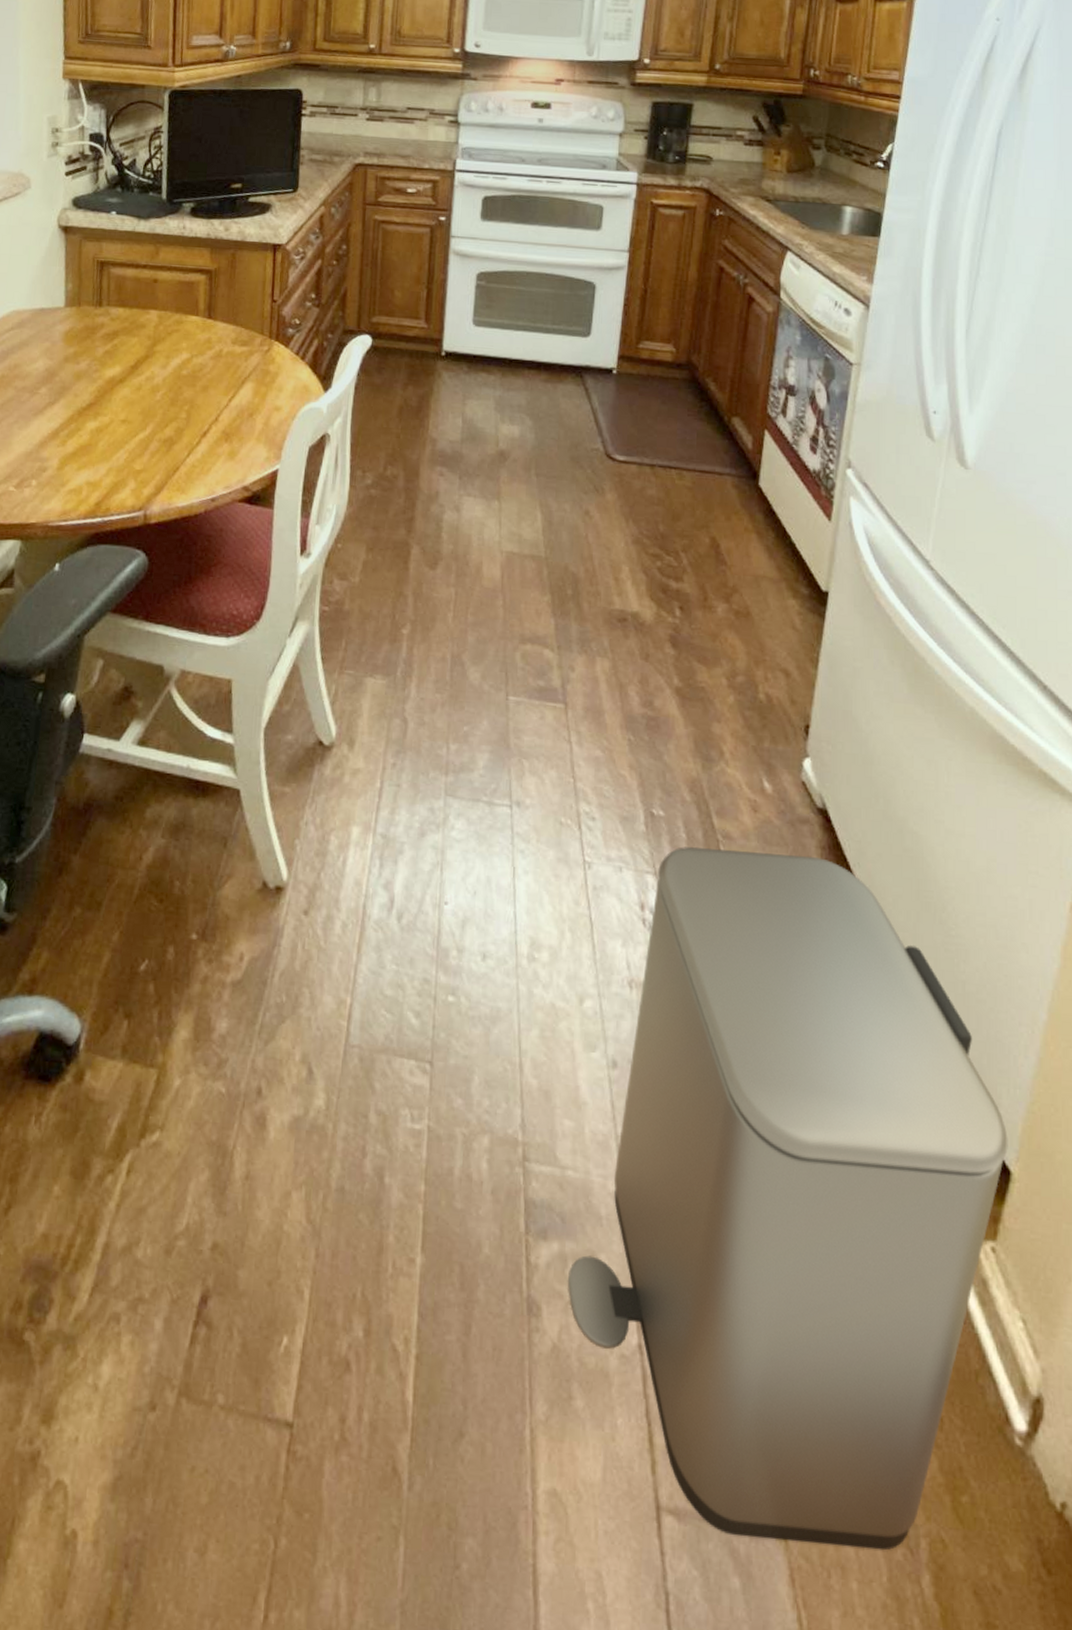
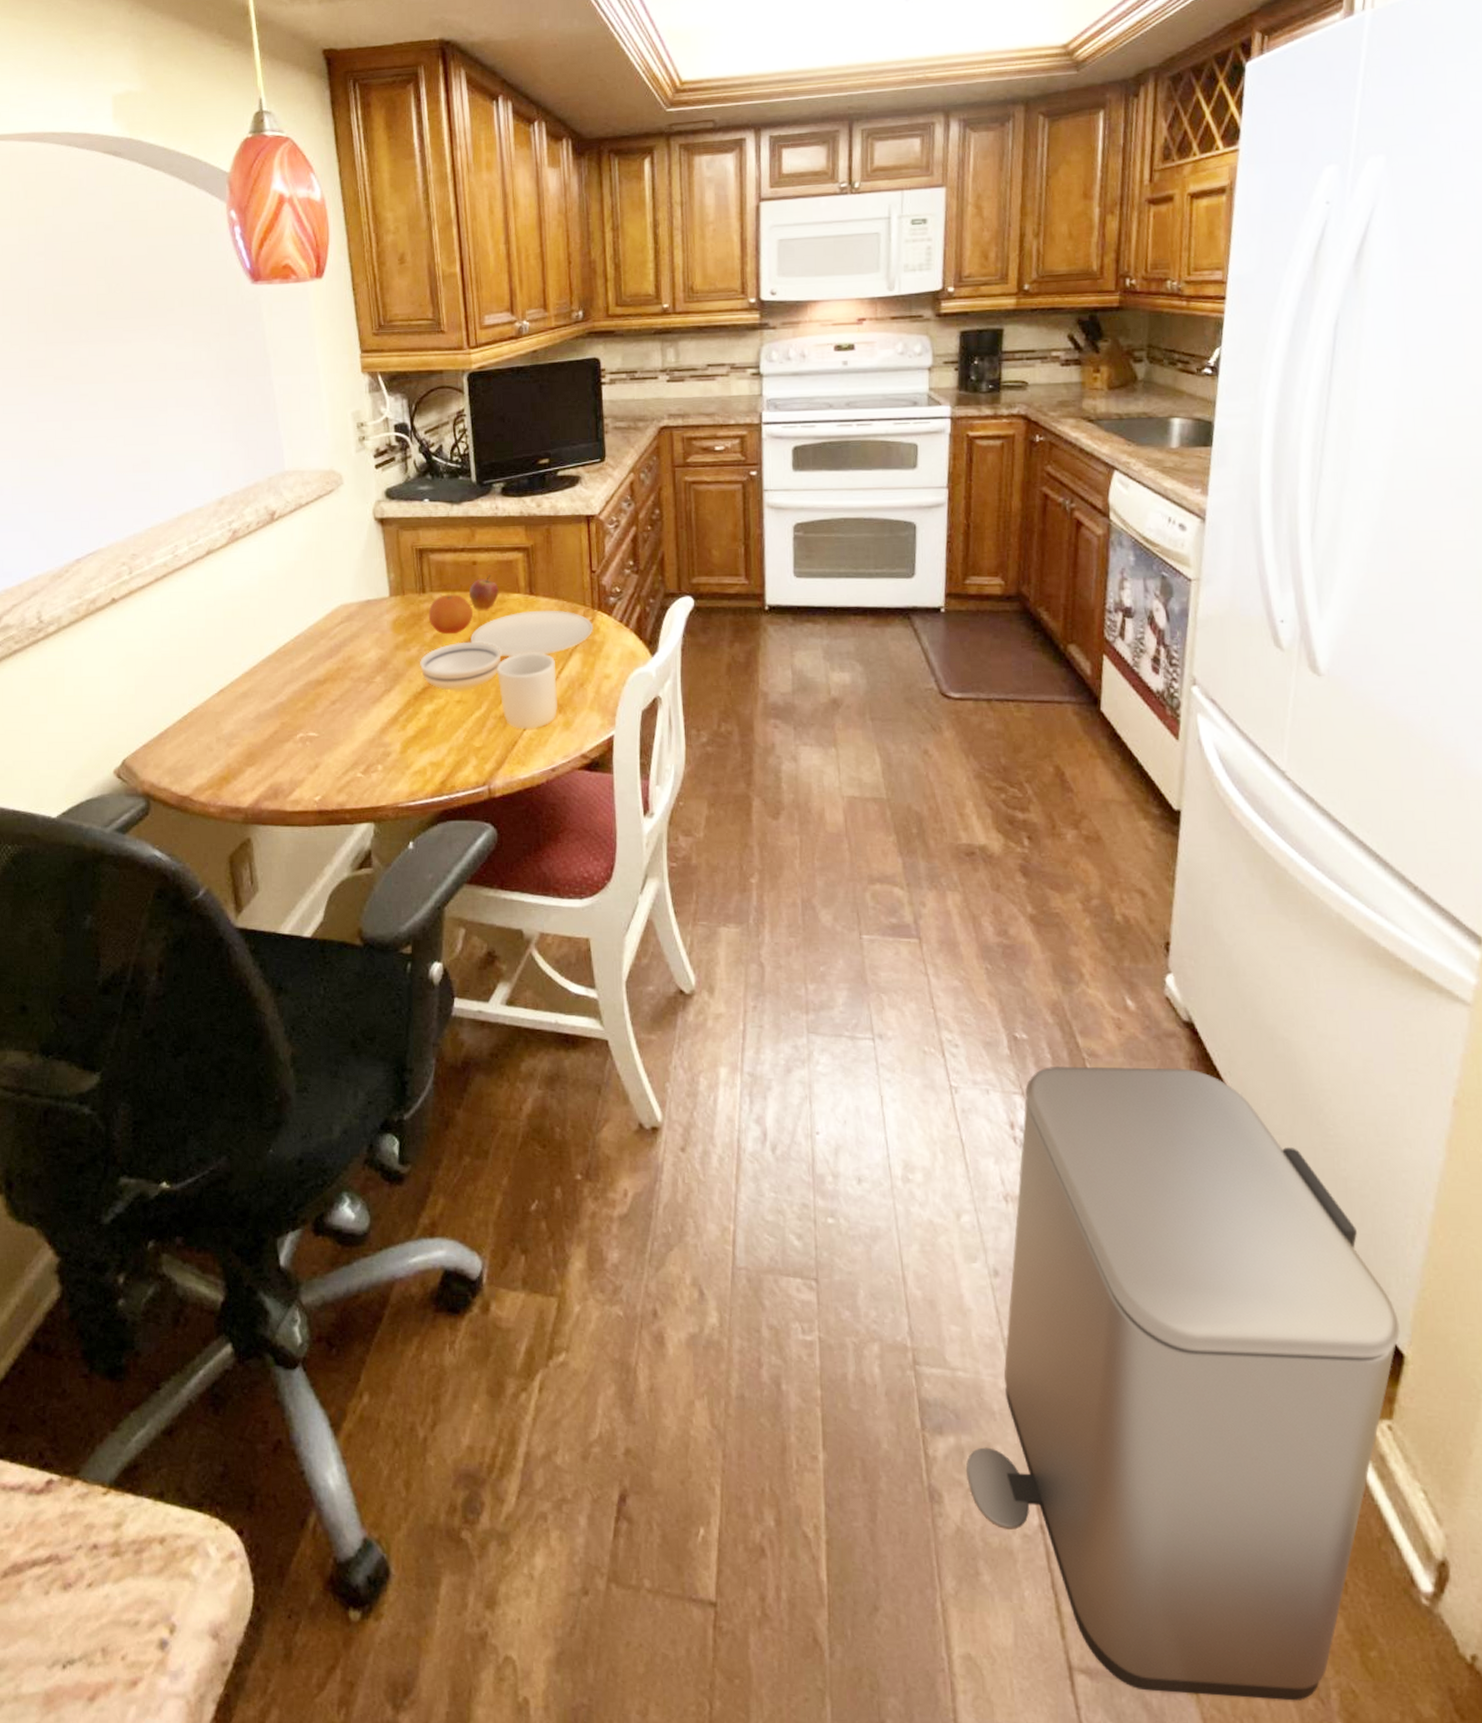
bowl: none [87,359,173,412] -> present [420,641,502,693]
fruit: none [102,310,148,352] -> present [428,594,473,635]
plate: none [143,335,269,381] -> present [471,610,594,658]
fruit: none [146,294,178,330] -> present [468,574,499,610]
mug: none [166,376,227,456] -> present [497,652,558,729]

